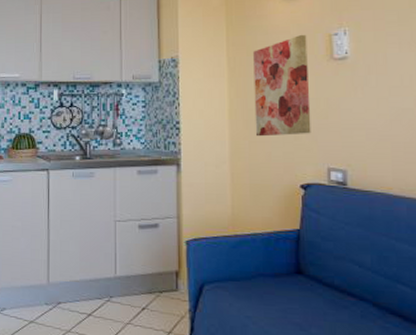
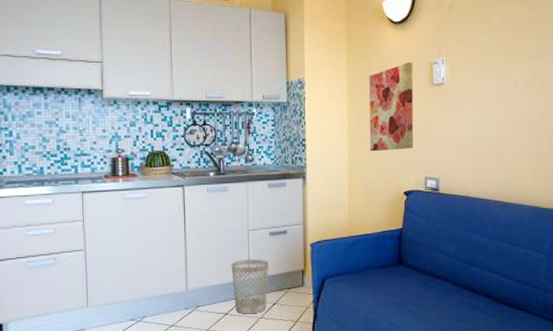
wastebasket: none [96,254,138,318] -> present [231,259,270,314]

